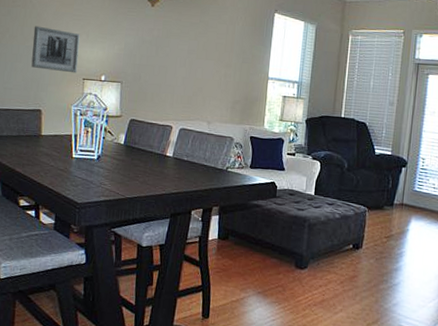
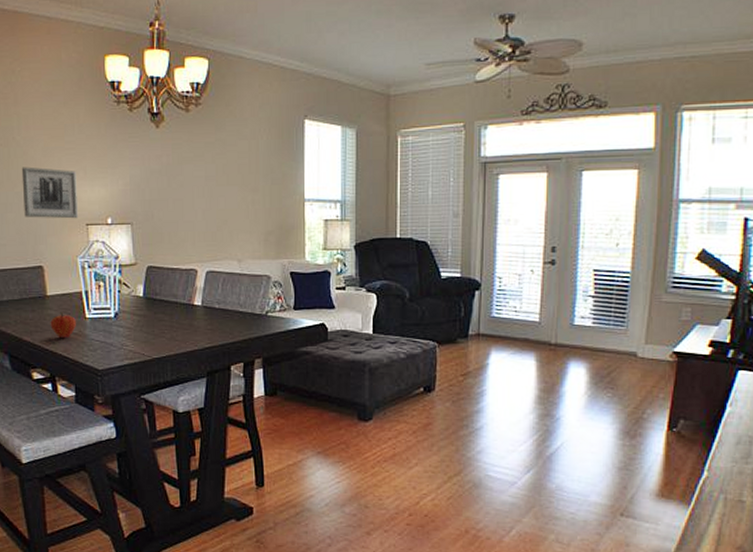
fruit: none [41,150,64,173] -> present [50,312,76,338]

